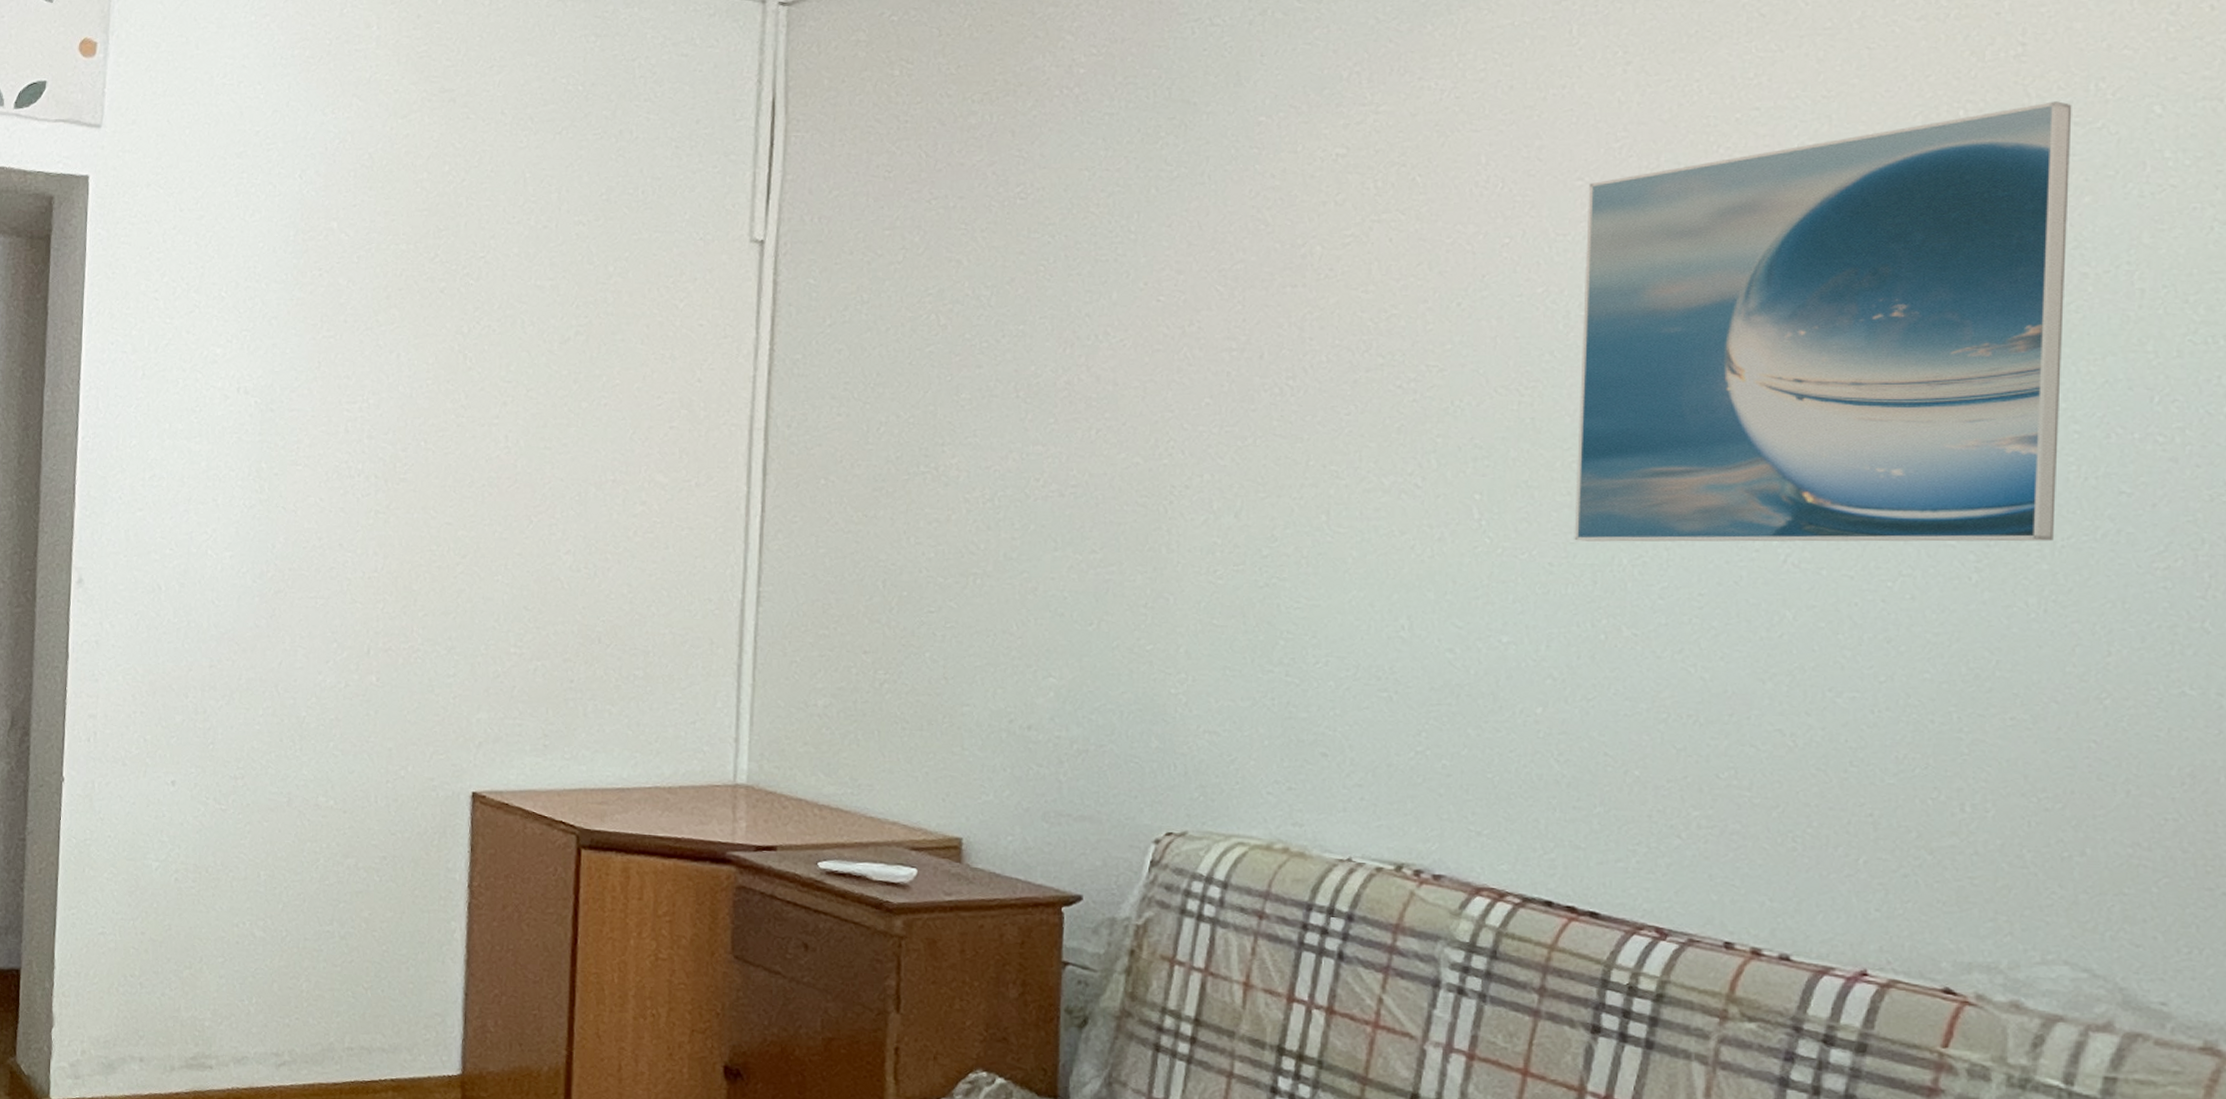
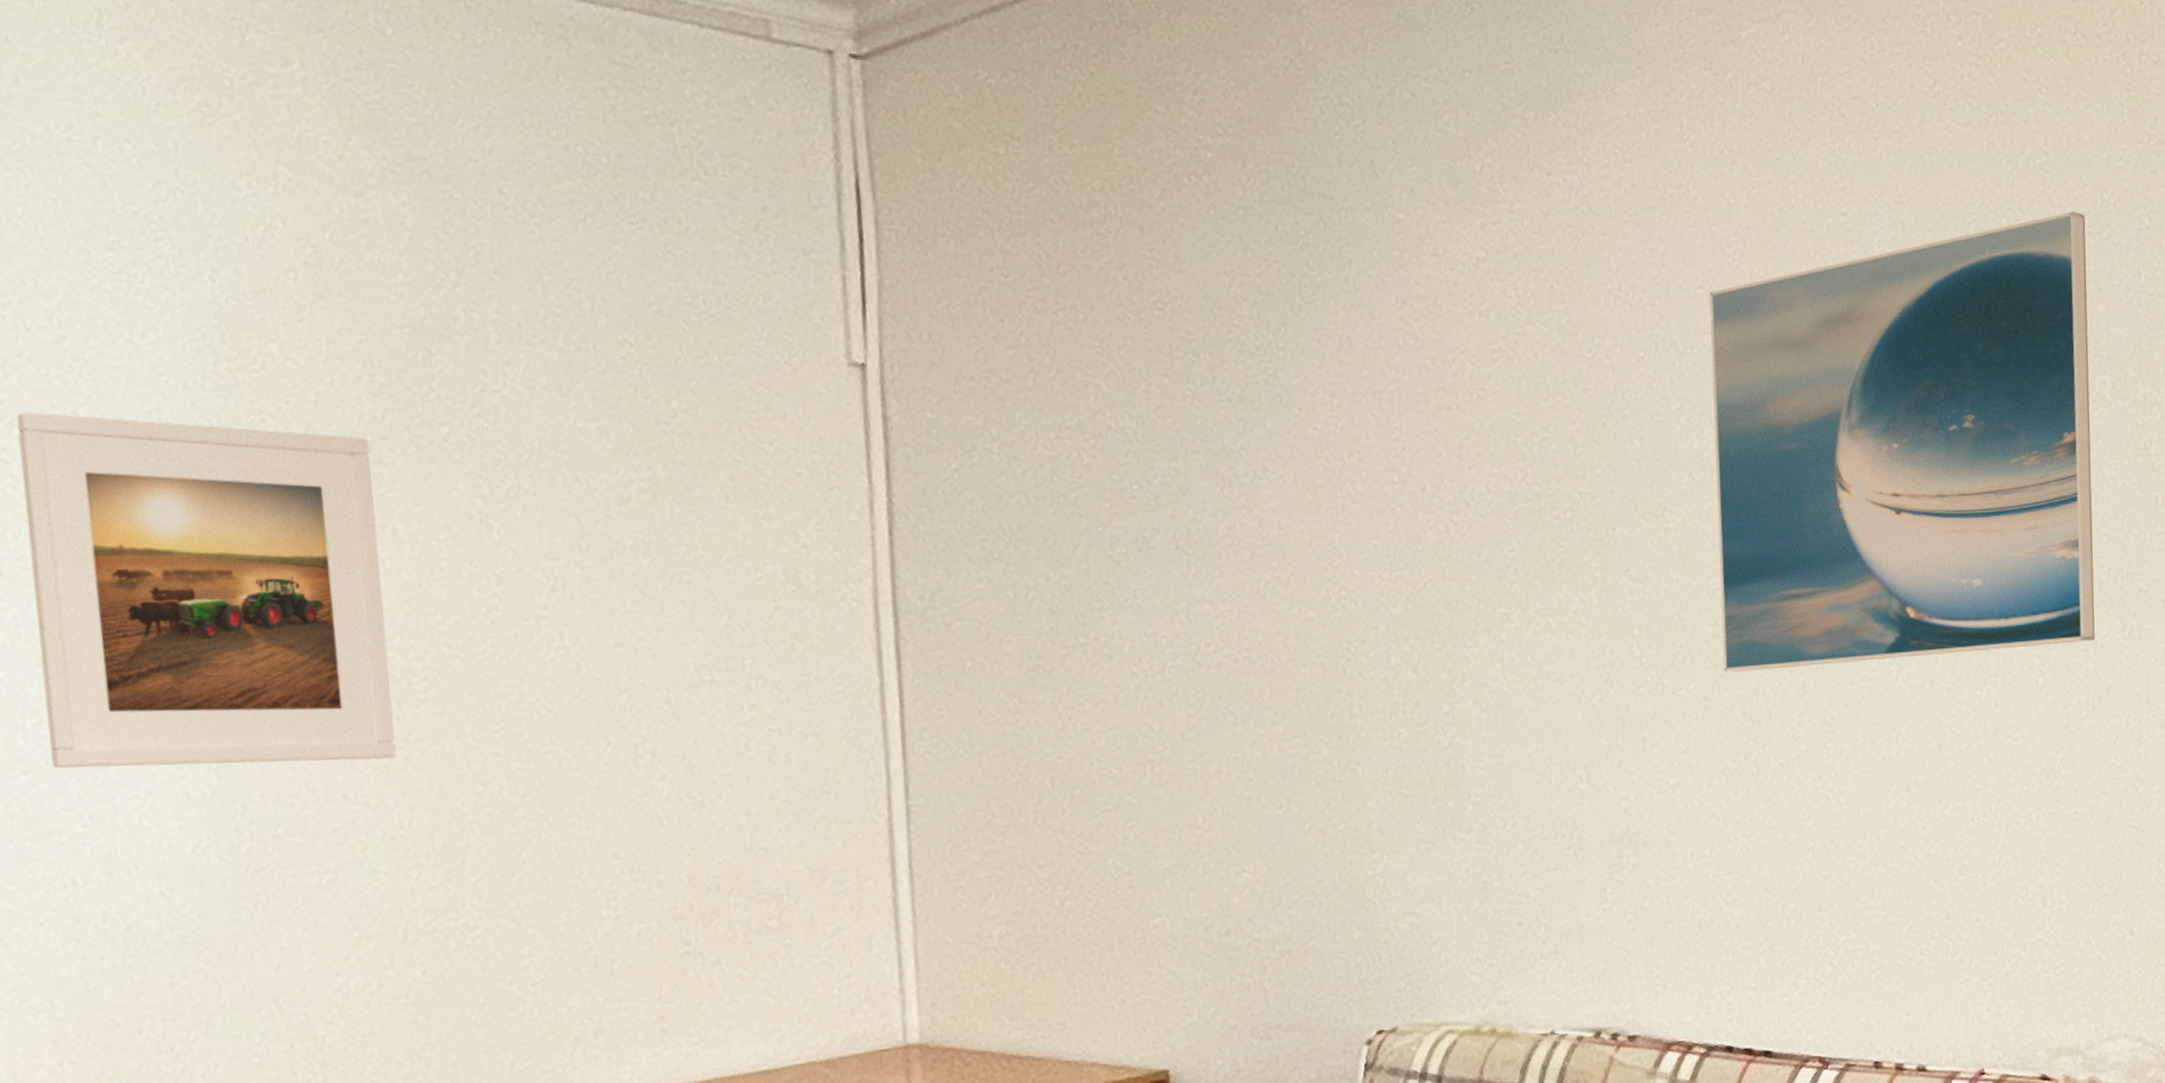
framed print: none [156,266,389,521] -> present [16,412,396,768]

